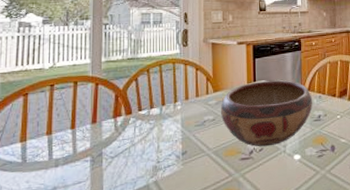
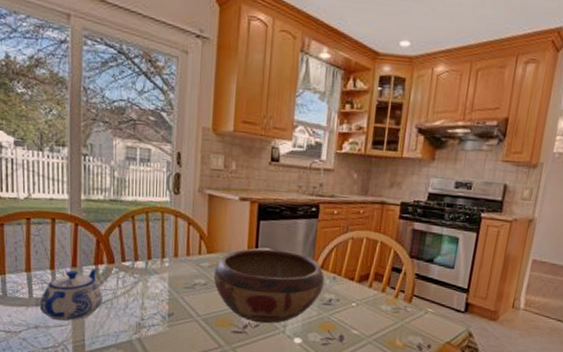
teapot: none [58,120,122,178] -> present [39,267,104,321]

